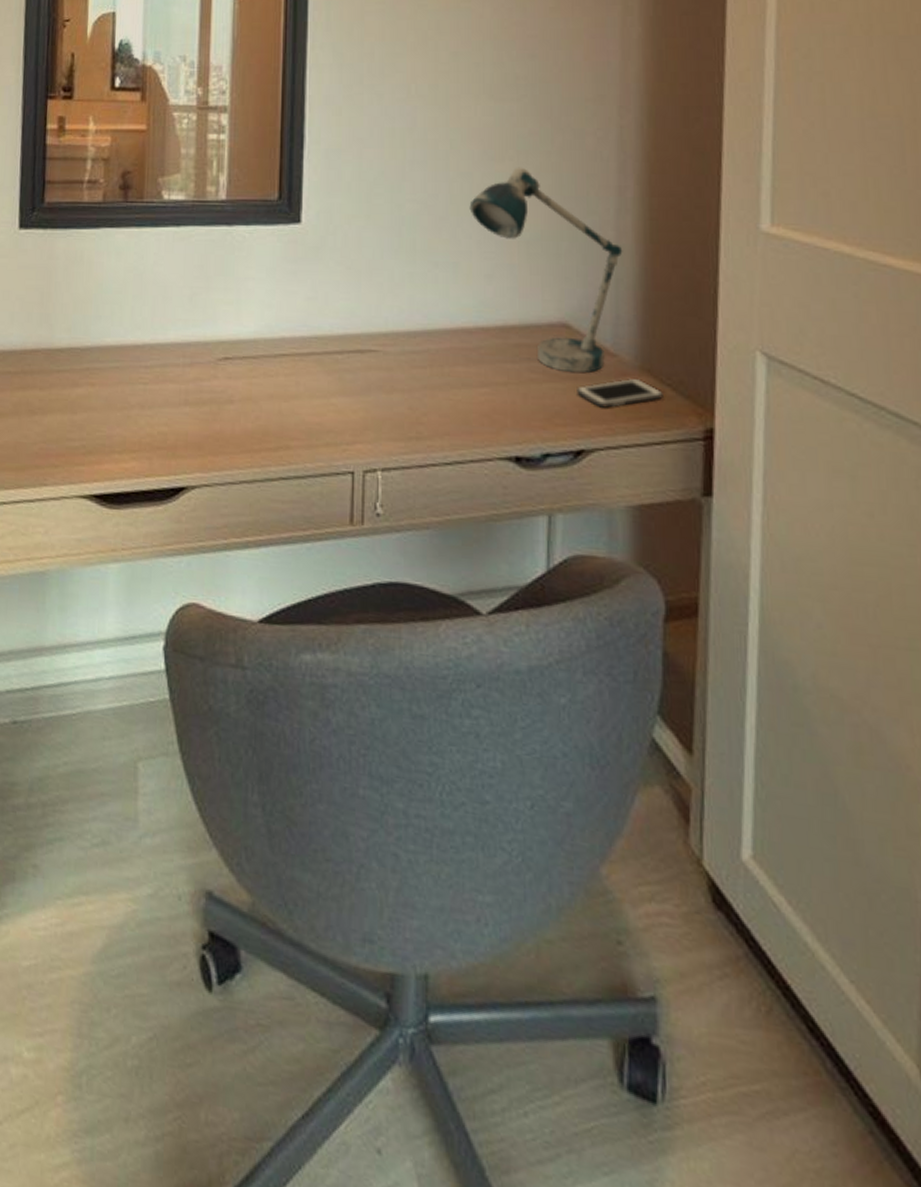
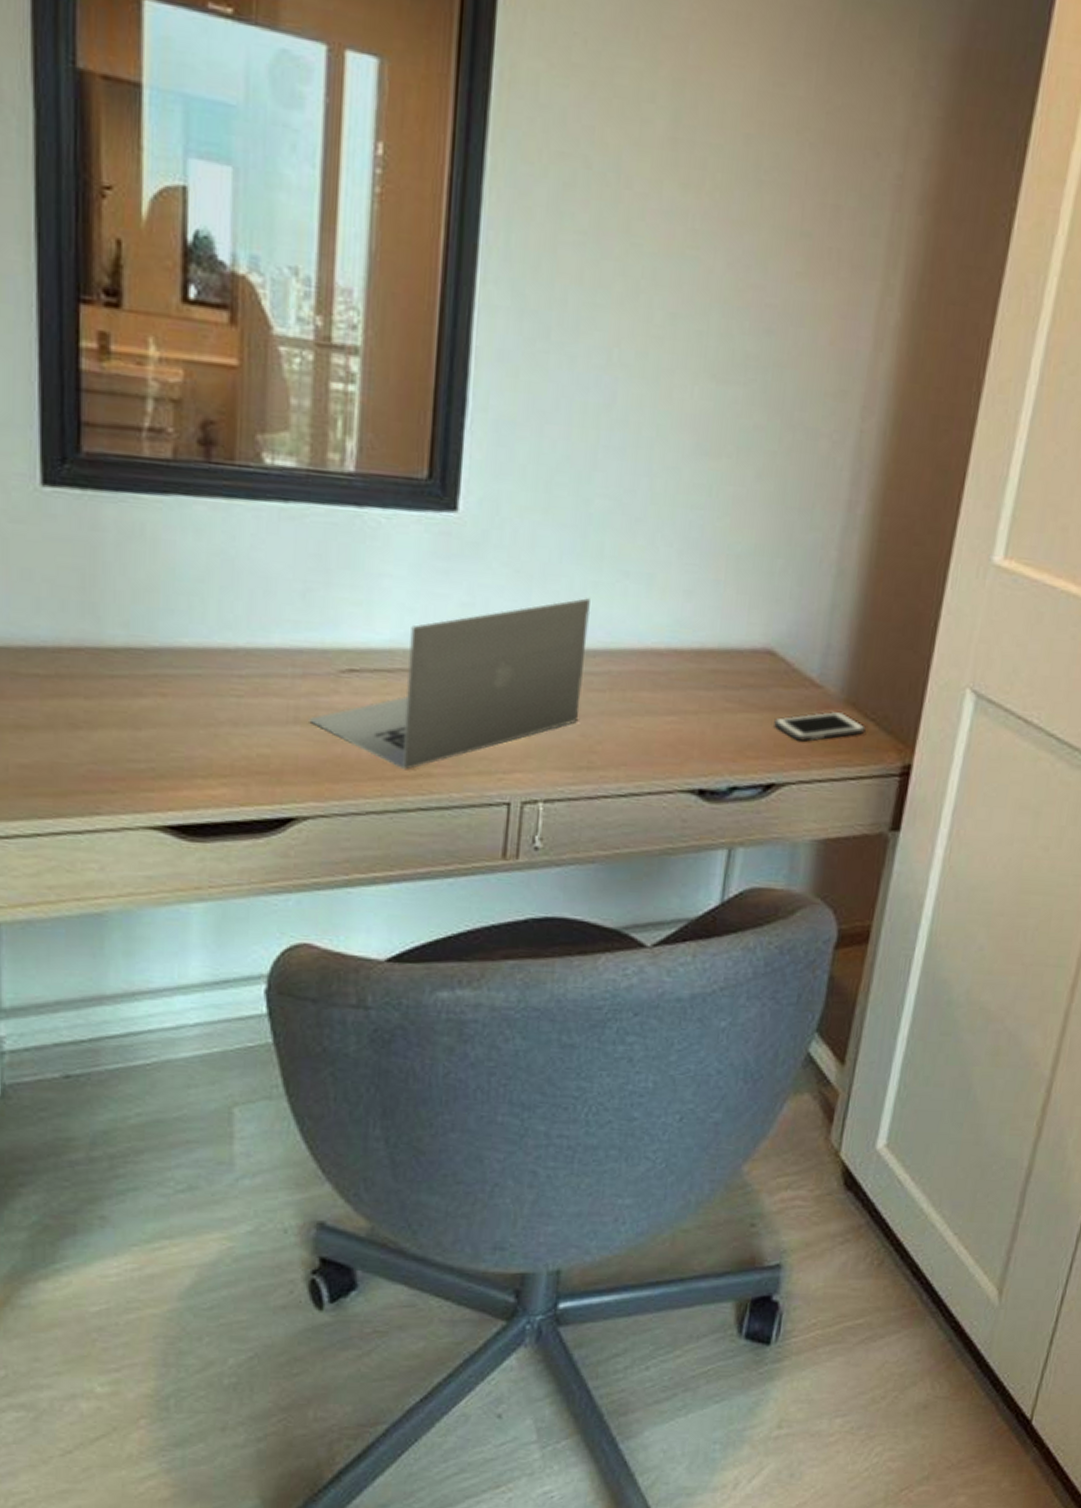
laptop: none [196,287,408,444] -> present [309,598,590,770]
desk lamp: present [469,167,623,374] -> none [673,466,844,705]

